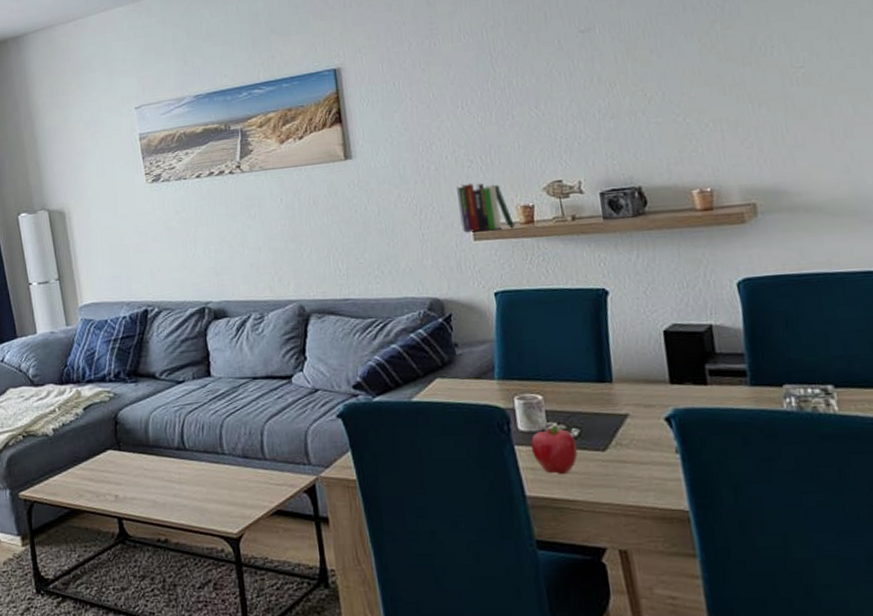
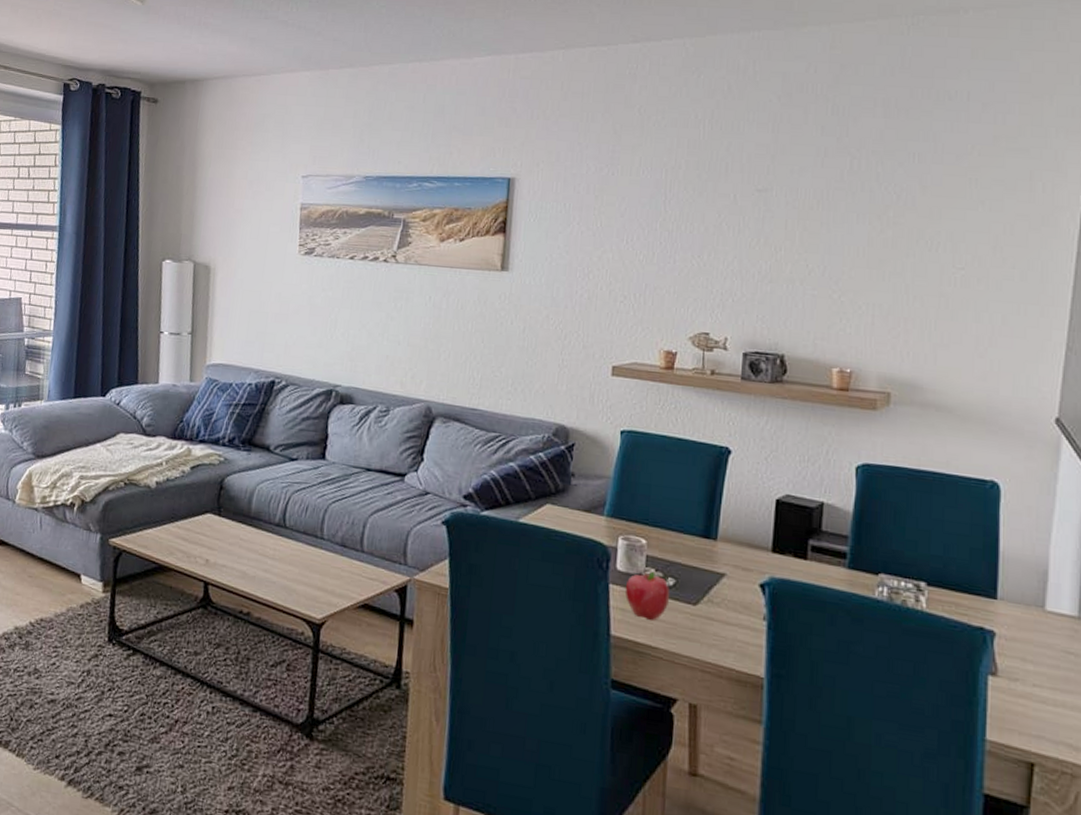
books: present [457,182,515,233] -> none [602,317,654,370]

